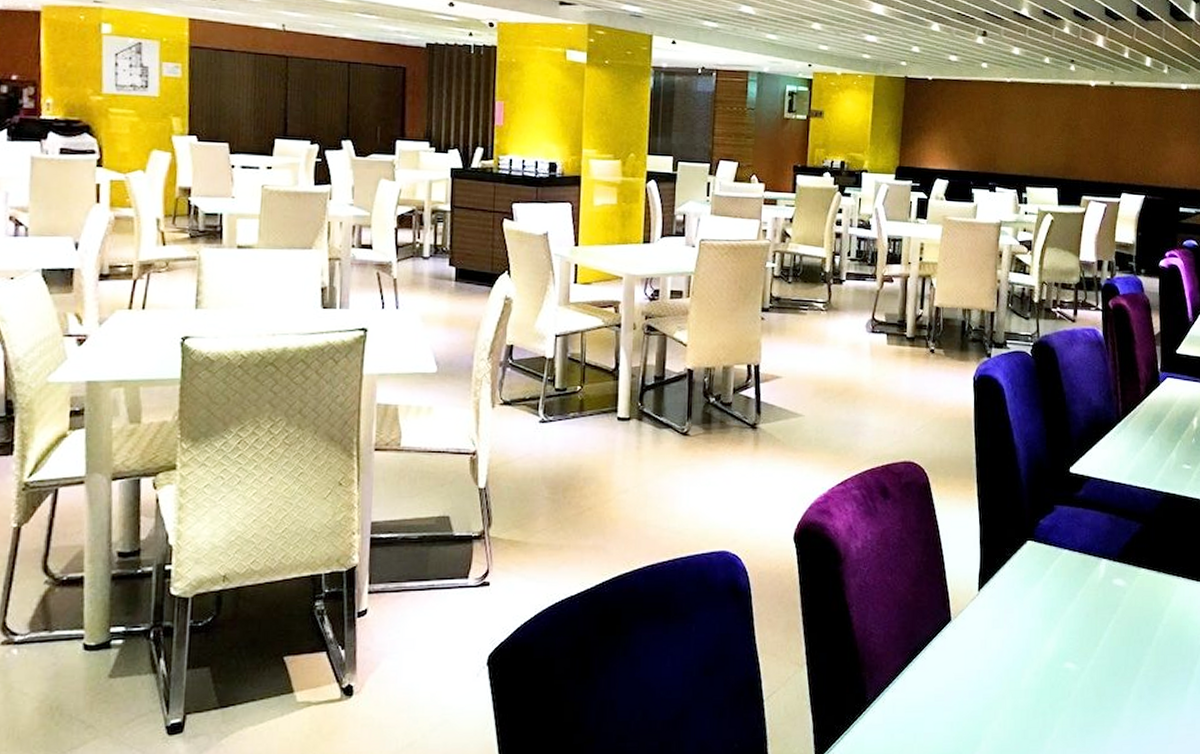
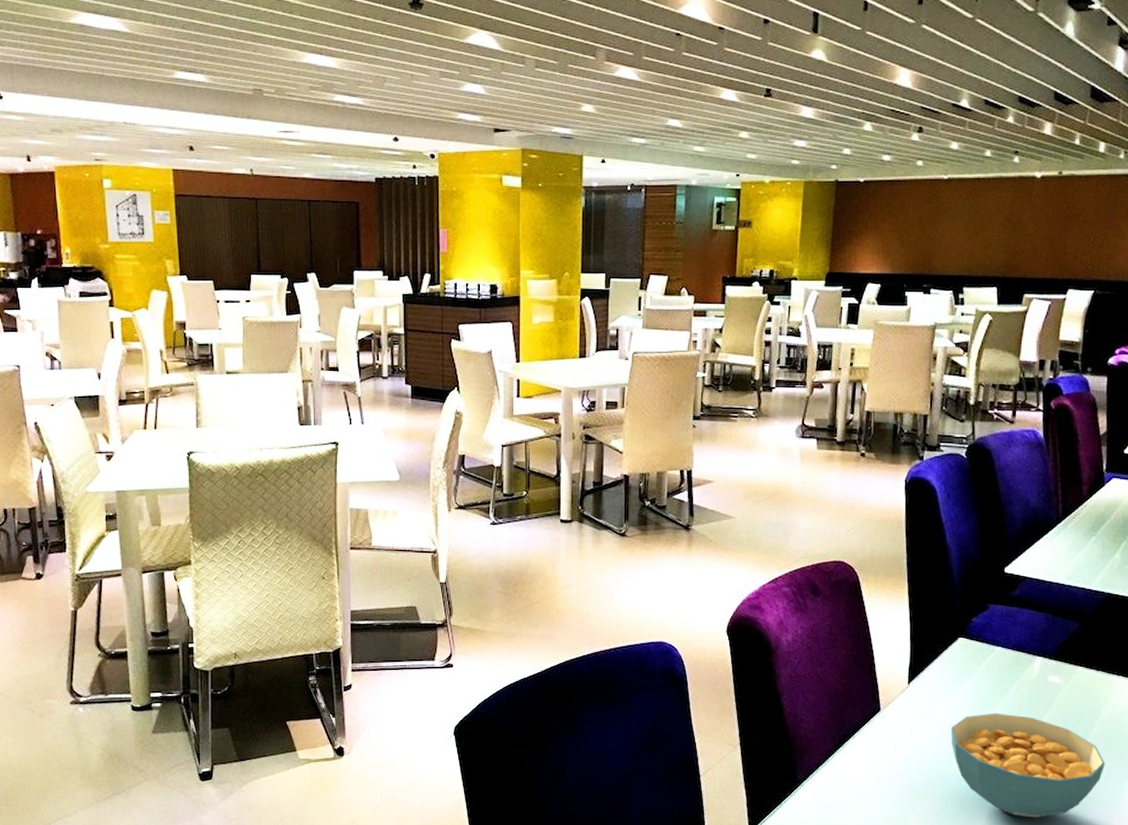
cereal bowl: none [1021,619,1169,730] -> present [951,713,1105,817]

